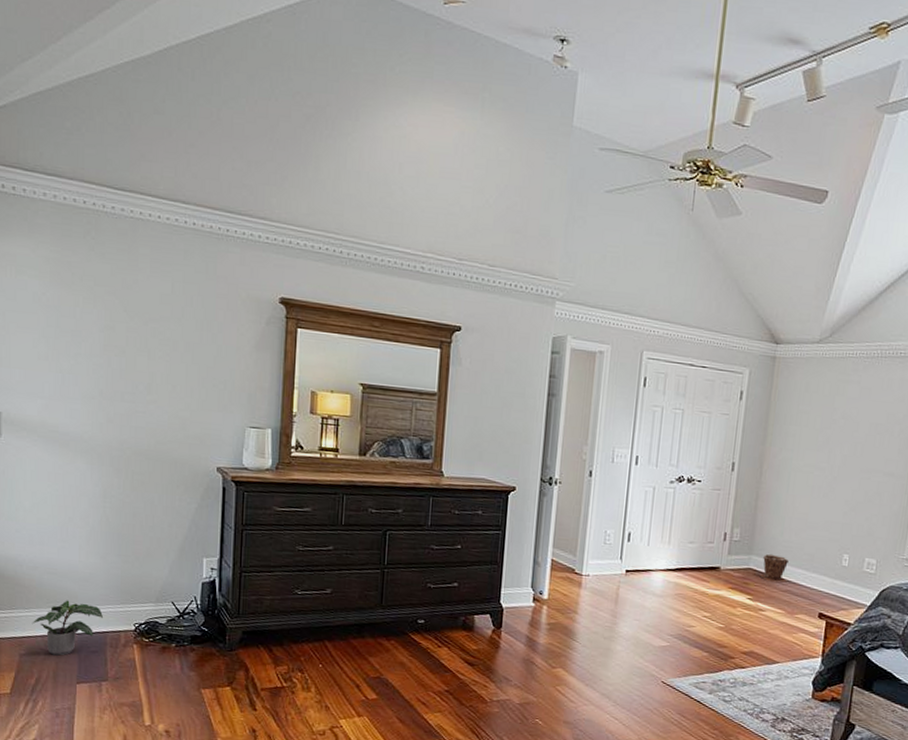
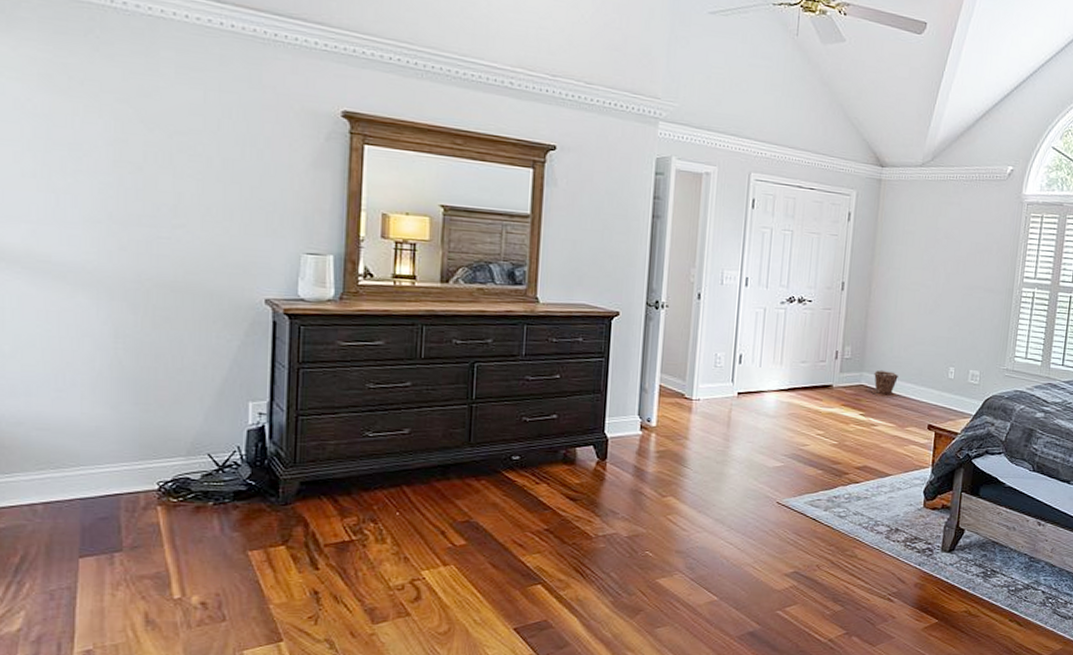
potted plant: present [32,600,103,656] -> none [15,460,115,527]

